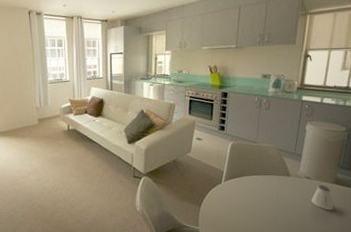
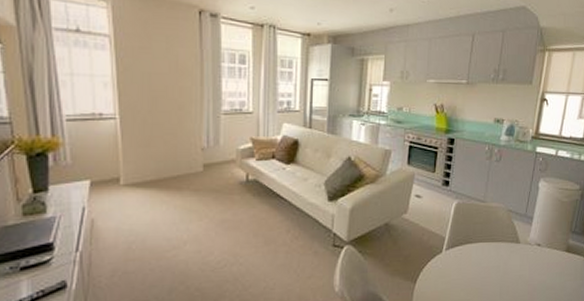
saltshaker: present [311,184,333,210] -> none [541,252,563,284]

